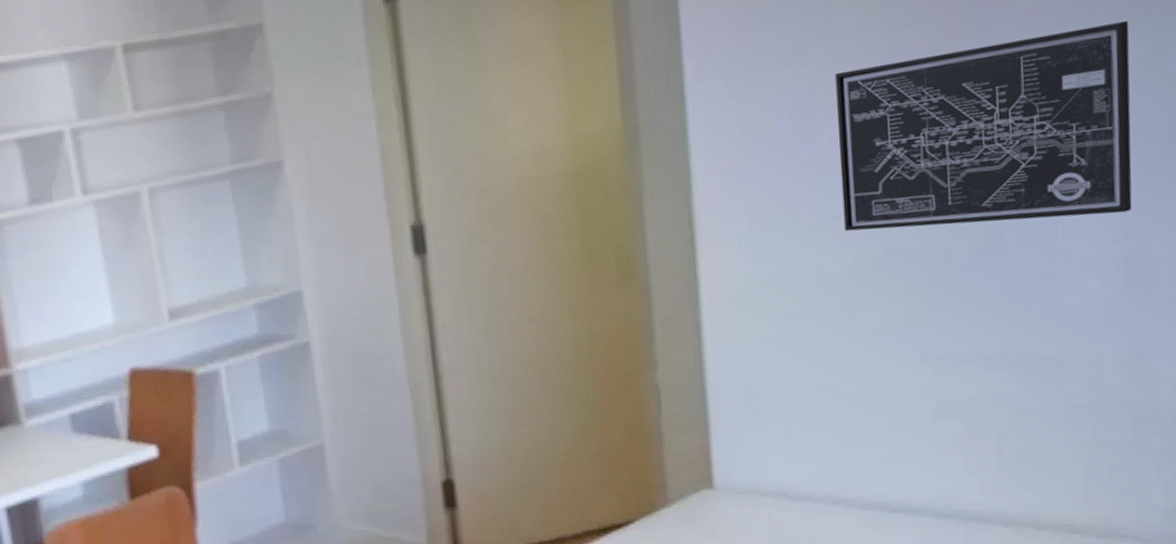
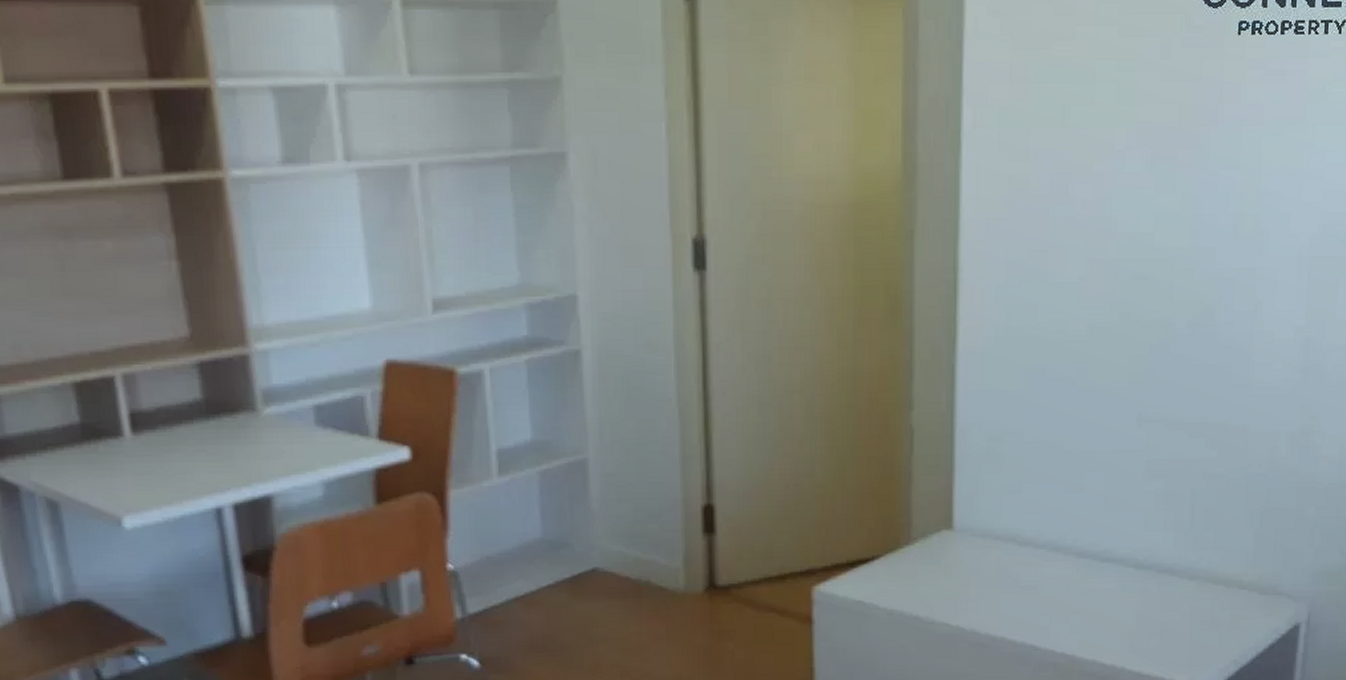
wall art: present [835,20,1133,232] -> none [1087,128,1330,303]

